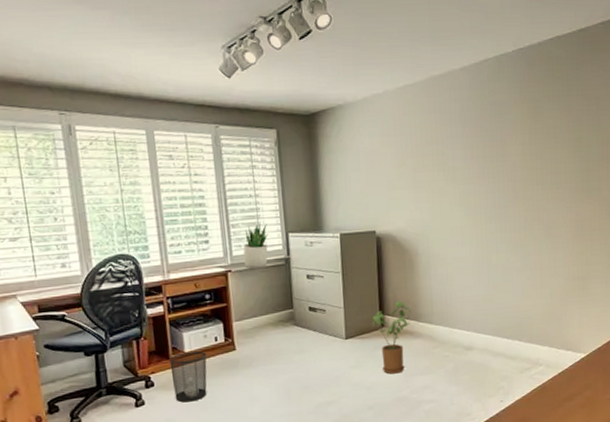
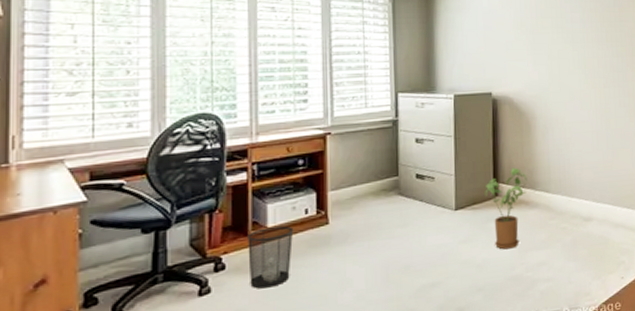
planter: present [243,223,268,270] -> none [345,81,375,133]

